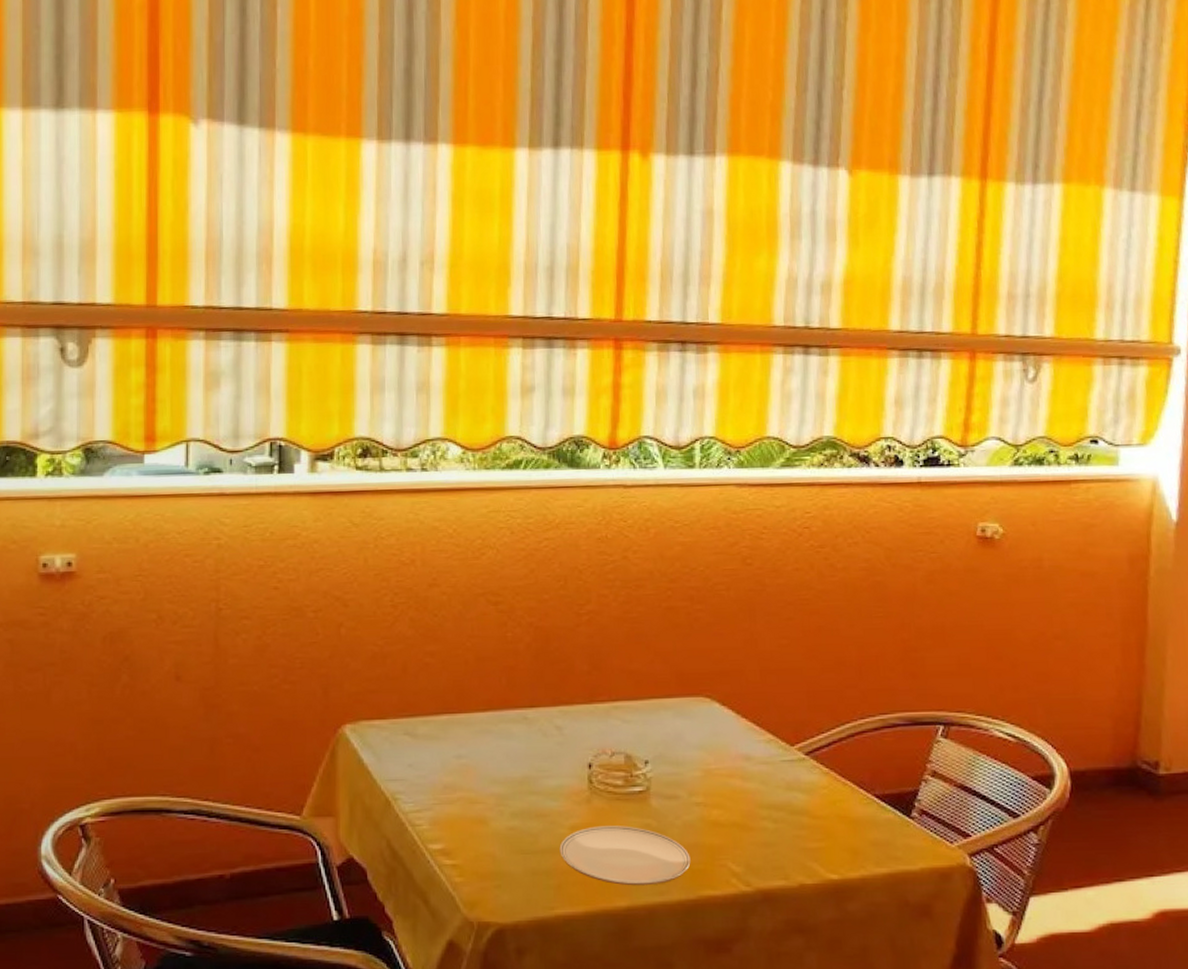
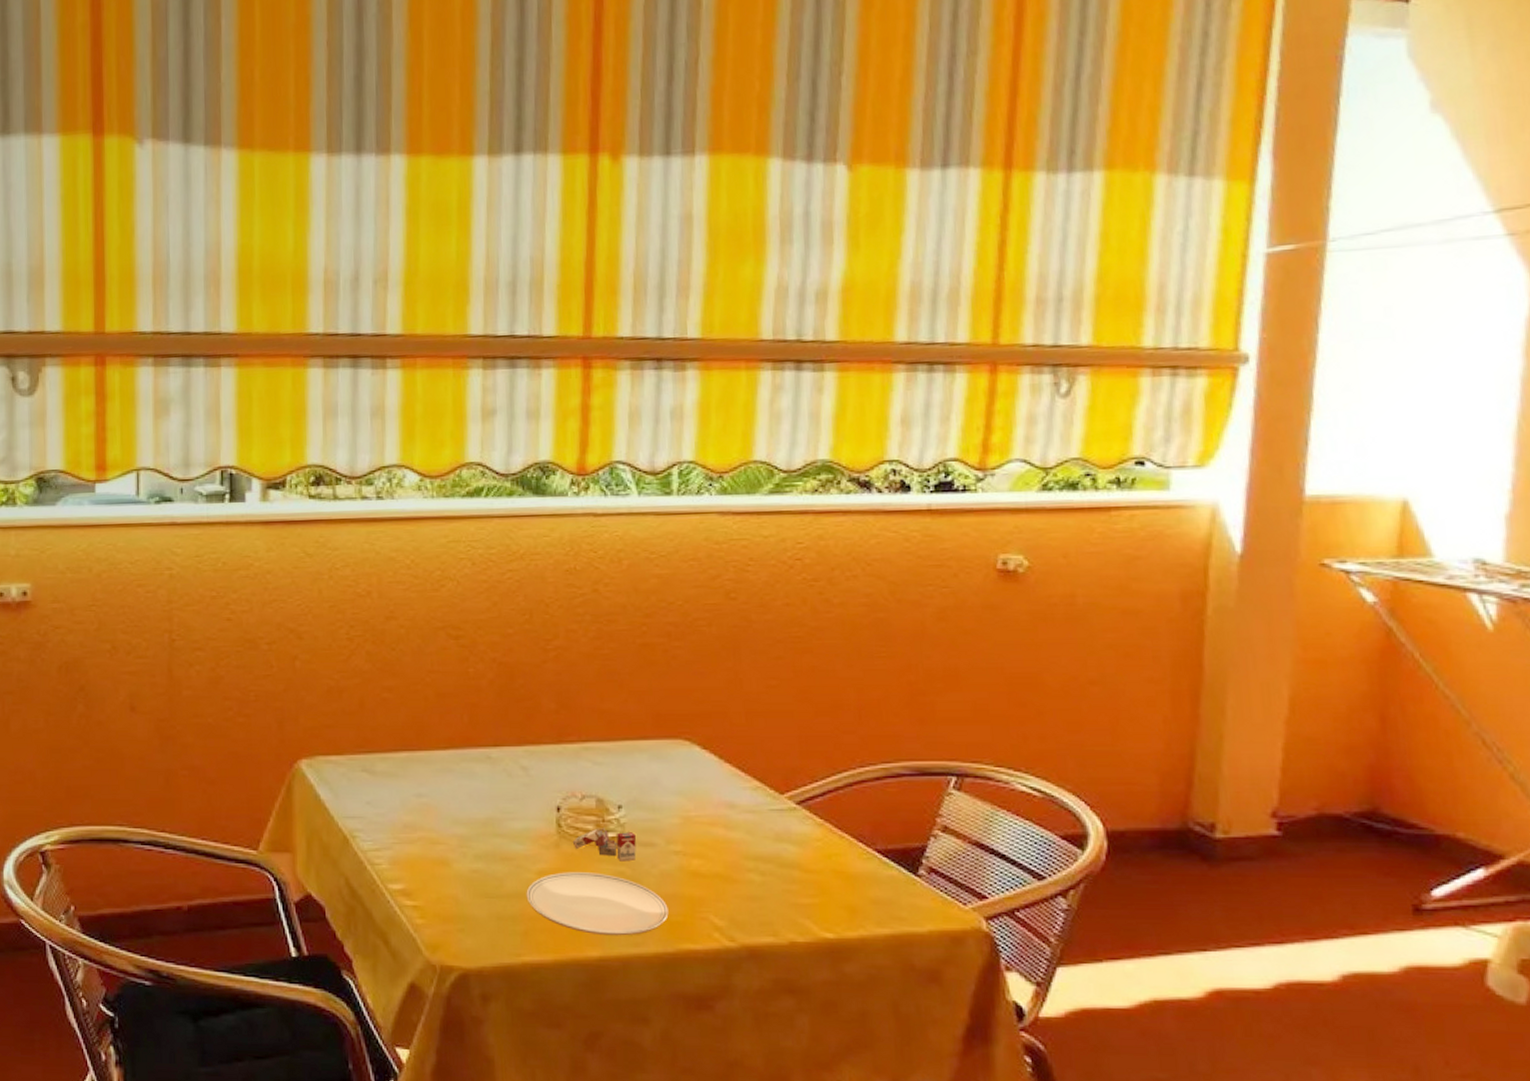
cigarette pack: none [602,783,662,814] -> present [572,828,637,862]

